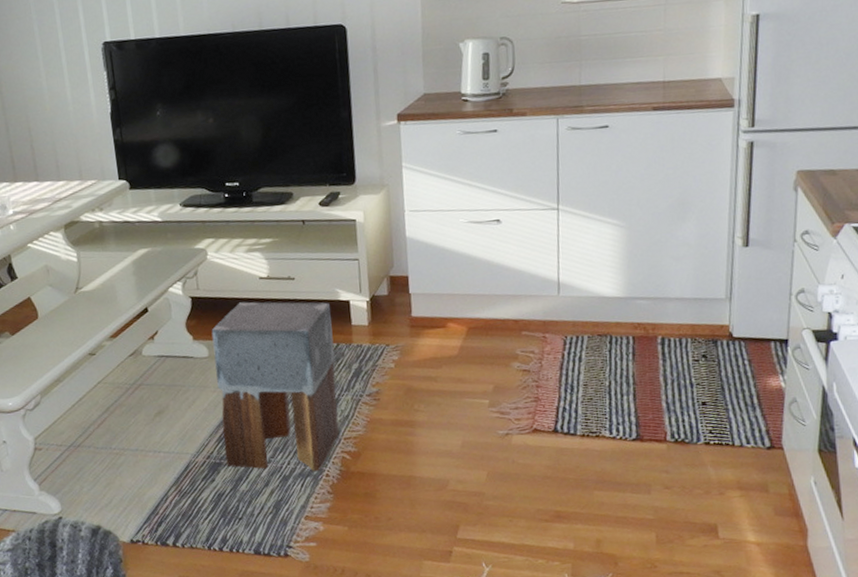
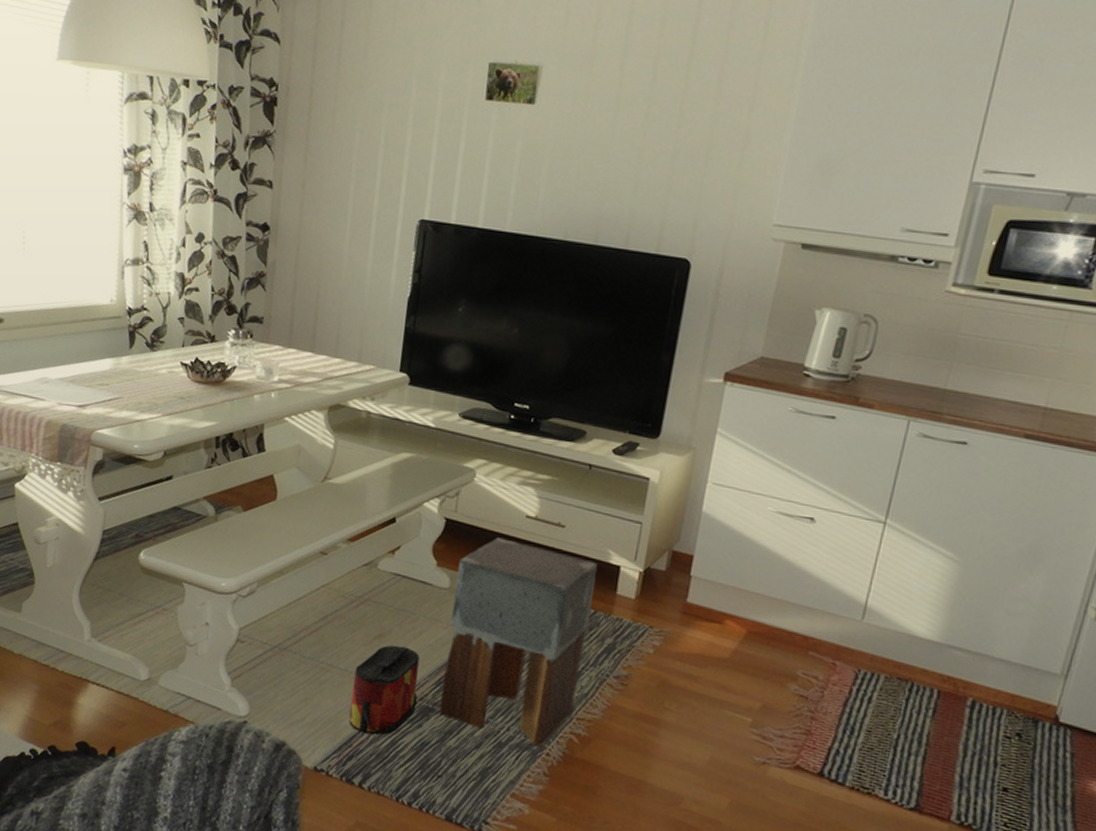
bag: none [145,416,206,500] -> present [349,645,420,735]

